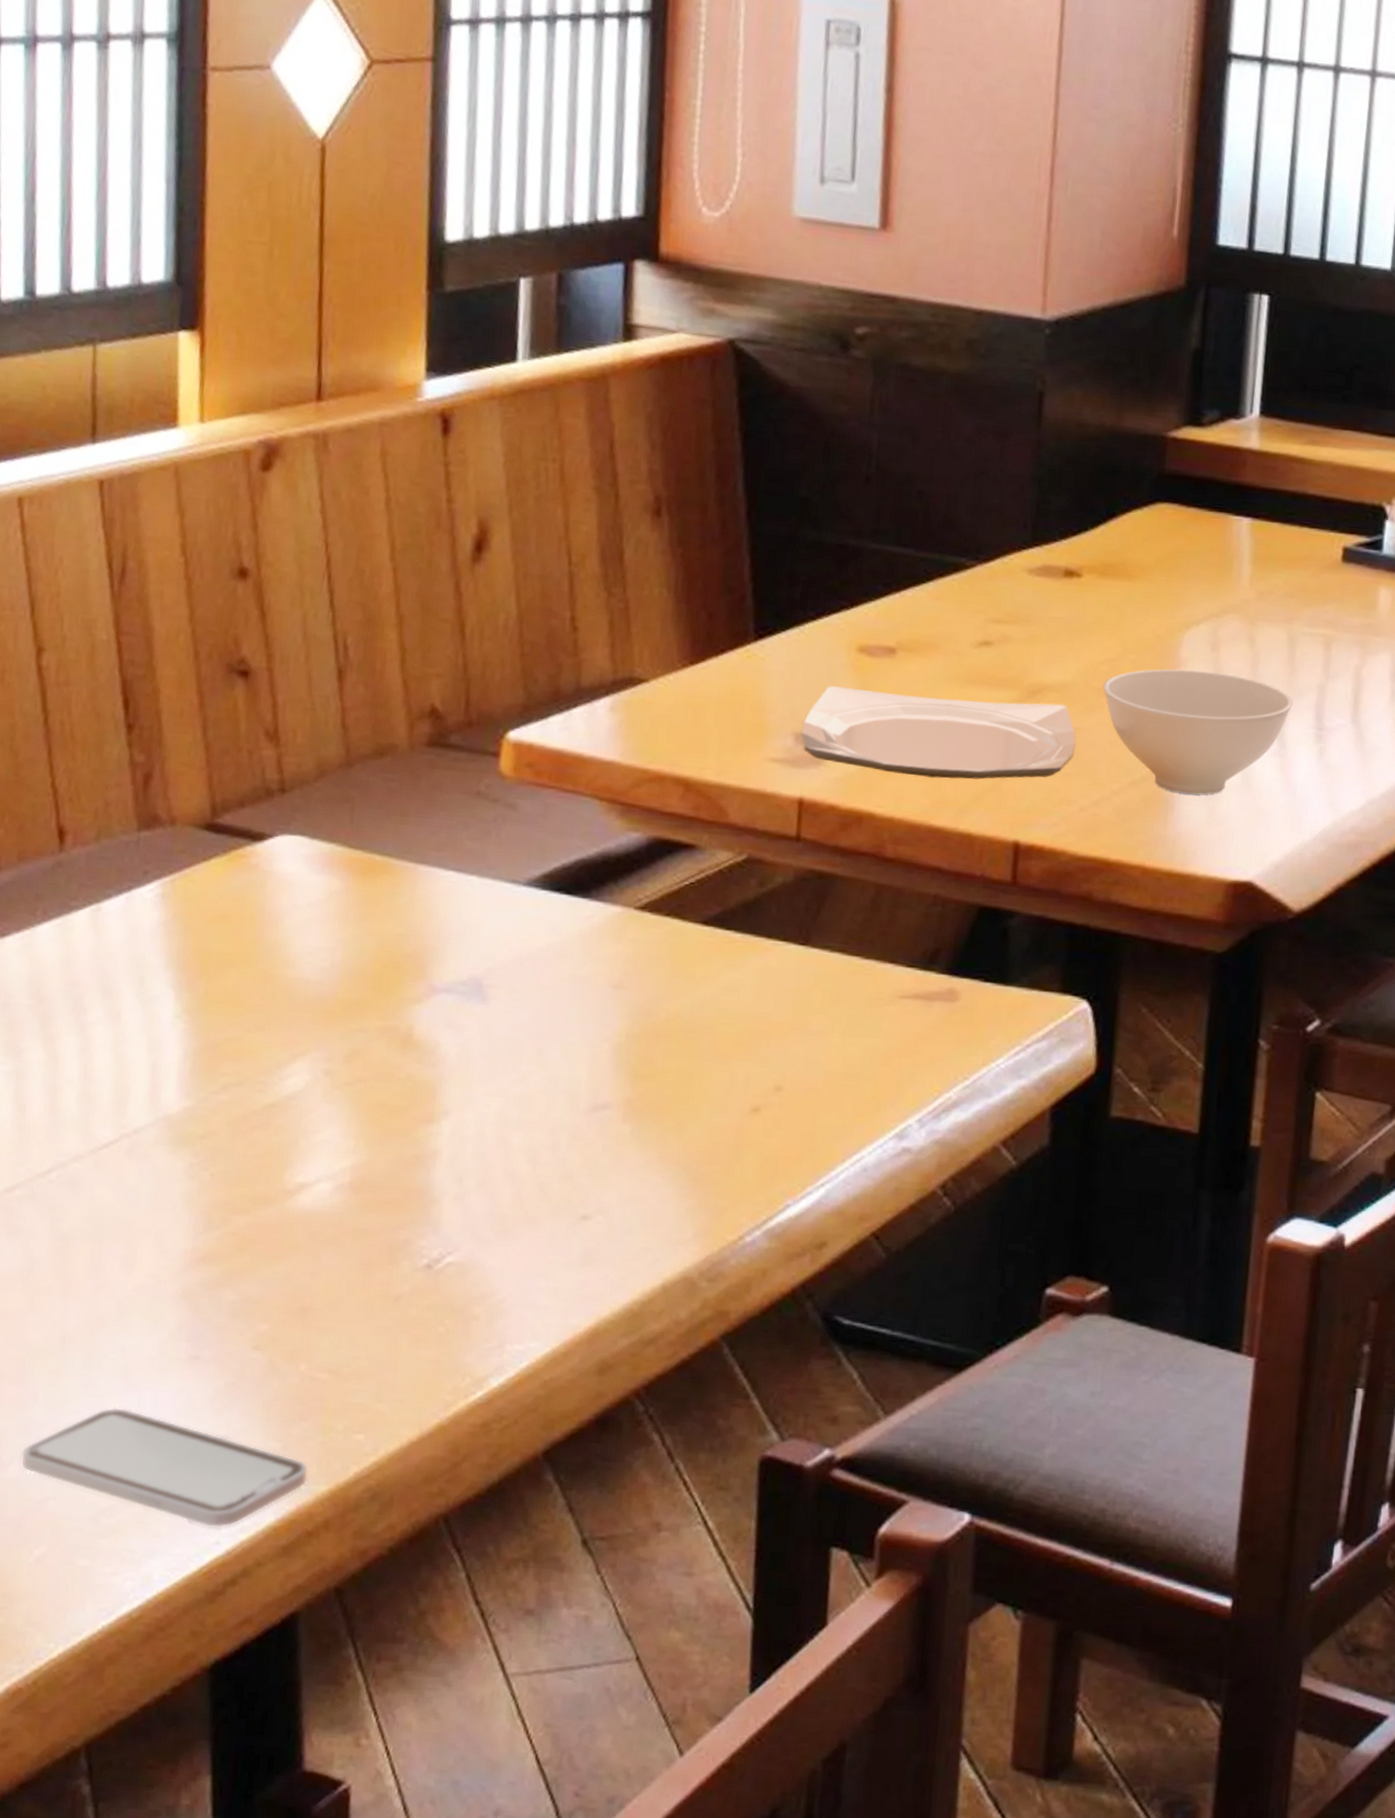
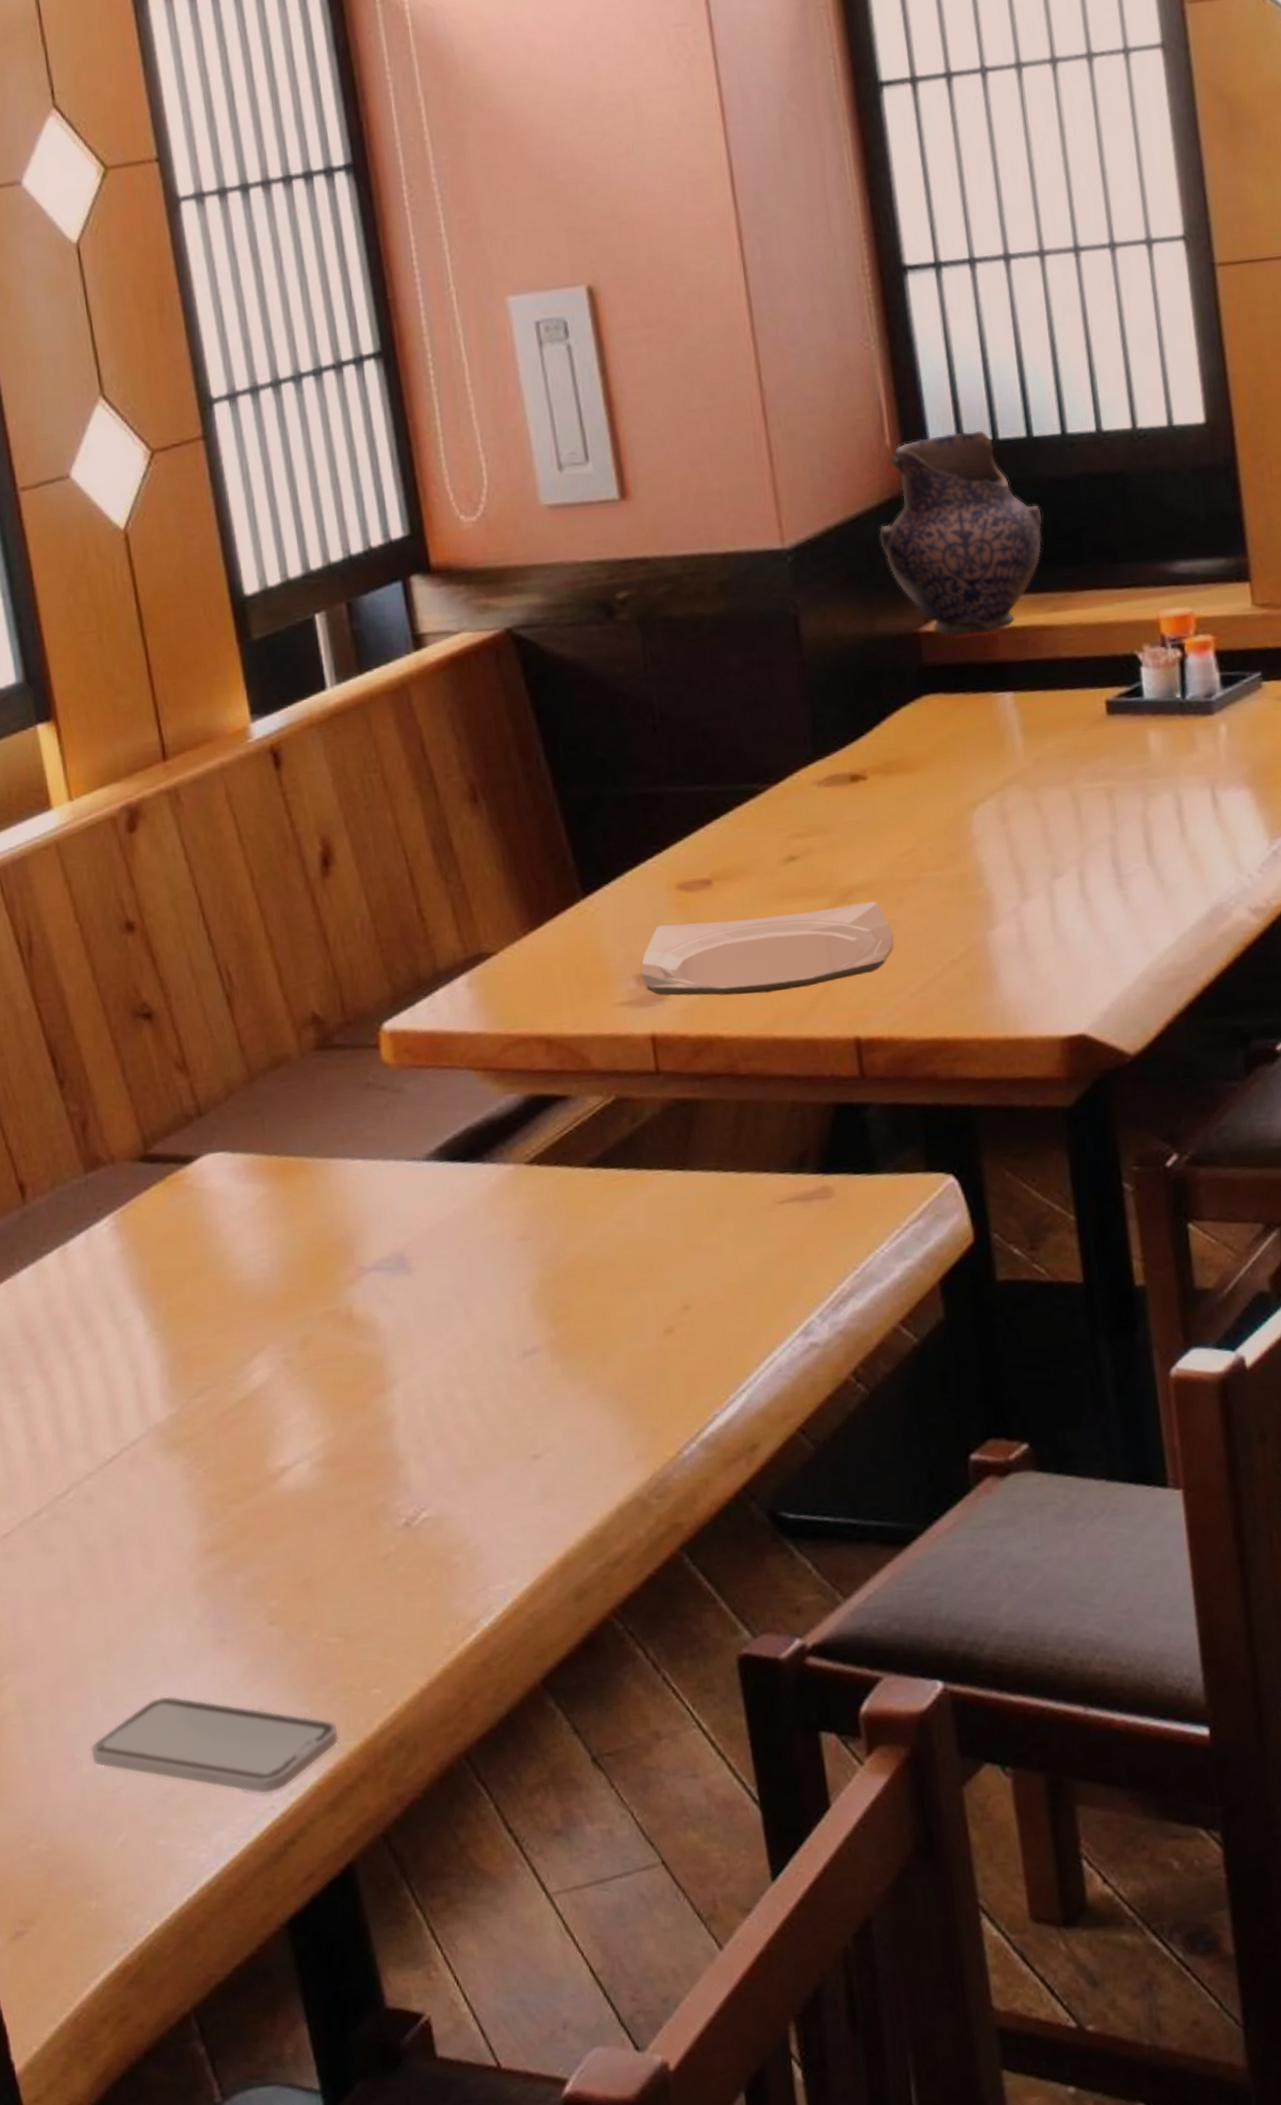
bowl: present [1102,669,1293,795] -> none [907,842,1089,963]
pottery: none [1146,237,1318,453] -> present [879,430,1043,637]

